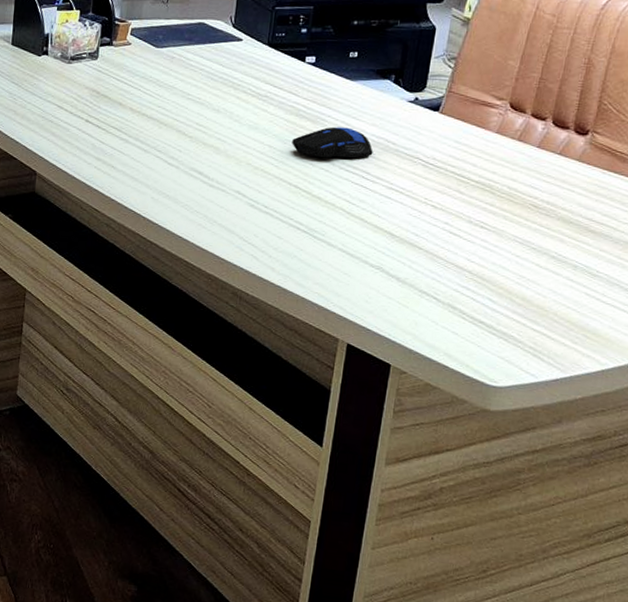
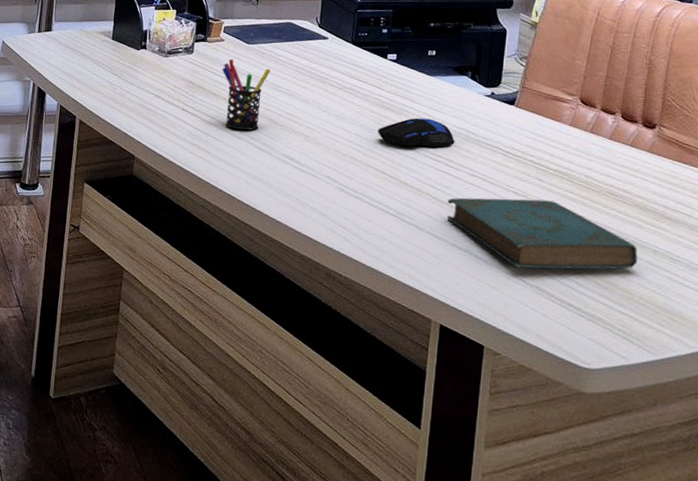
pen holder: none [128,65,180,143] -> present [222,59,271,131]
book: none [360,212,557,286] -> present [447,197,638,270]

